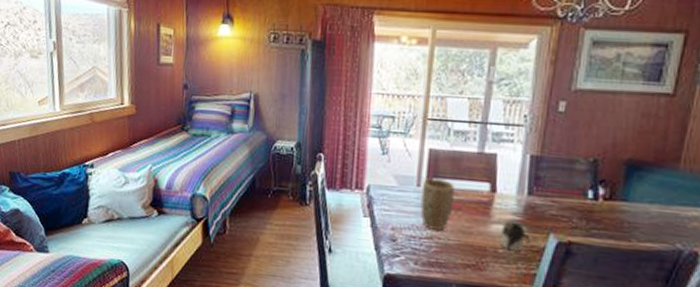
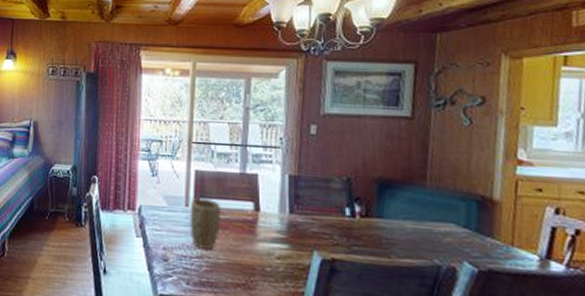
cup: present [501,221,532,252] -> none [268,239,297,270]

